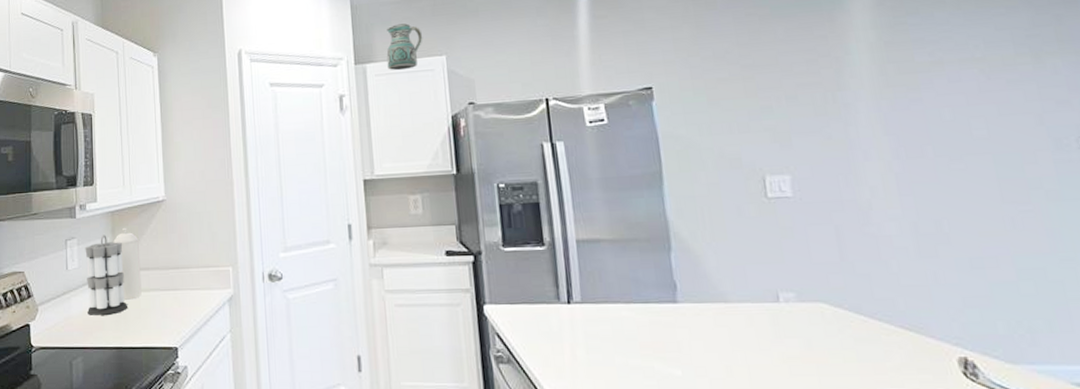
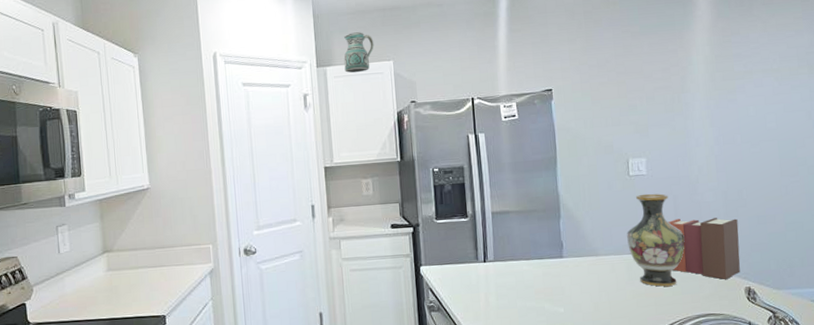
spice rack: present [85,235,127,315] -> none [75,220,118,292]
canister: present [113,227,142,300] -> none [102,213,131,277]
vase: none [767,222,858,349] -> present [626,193,685,287]
books: none [829,257,949,346] -> present [668,218,740,280]

